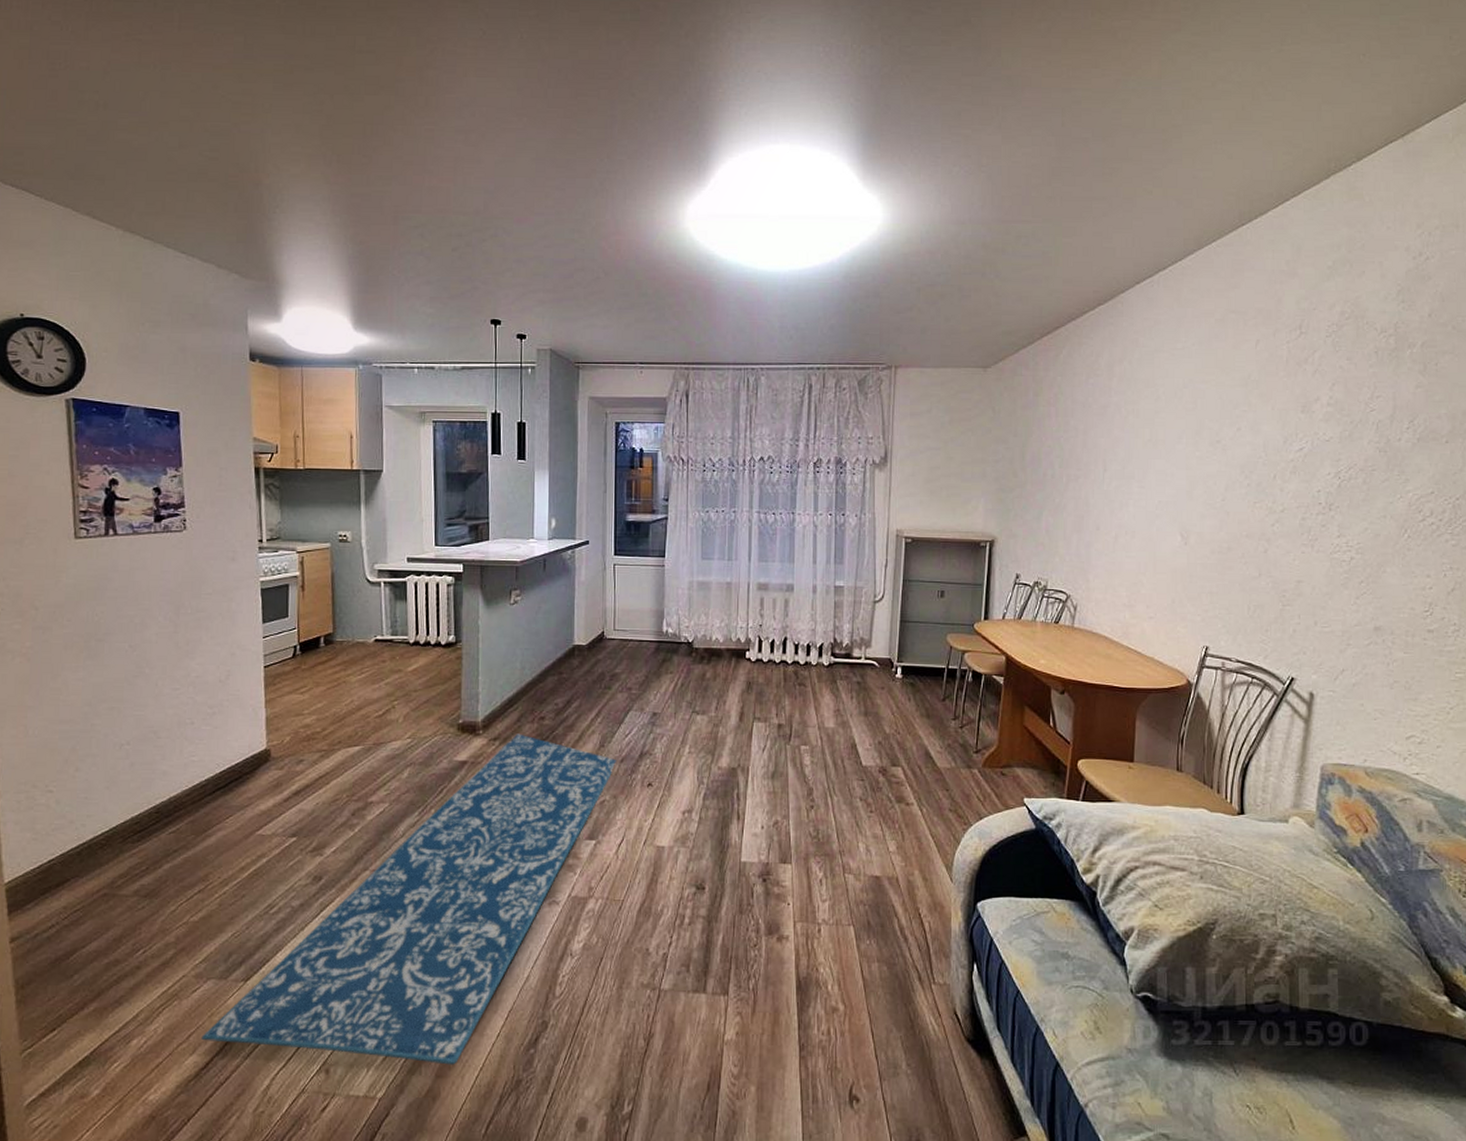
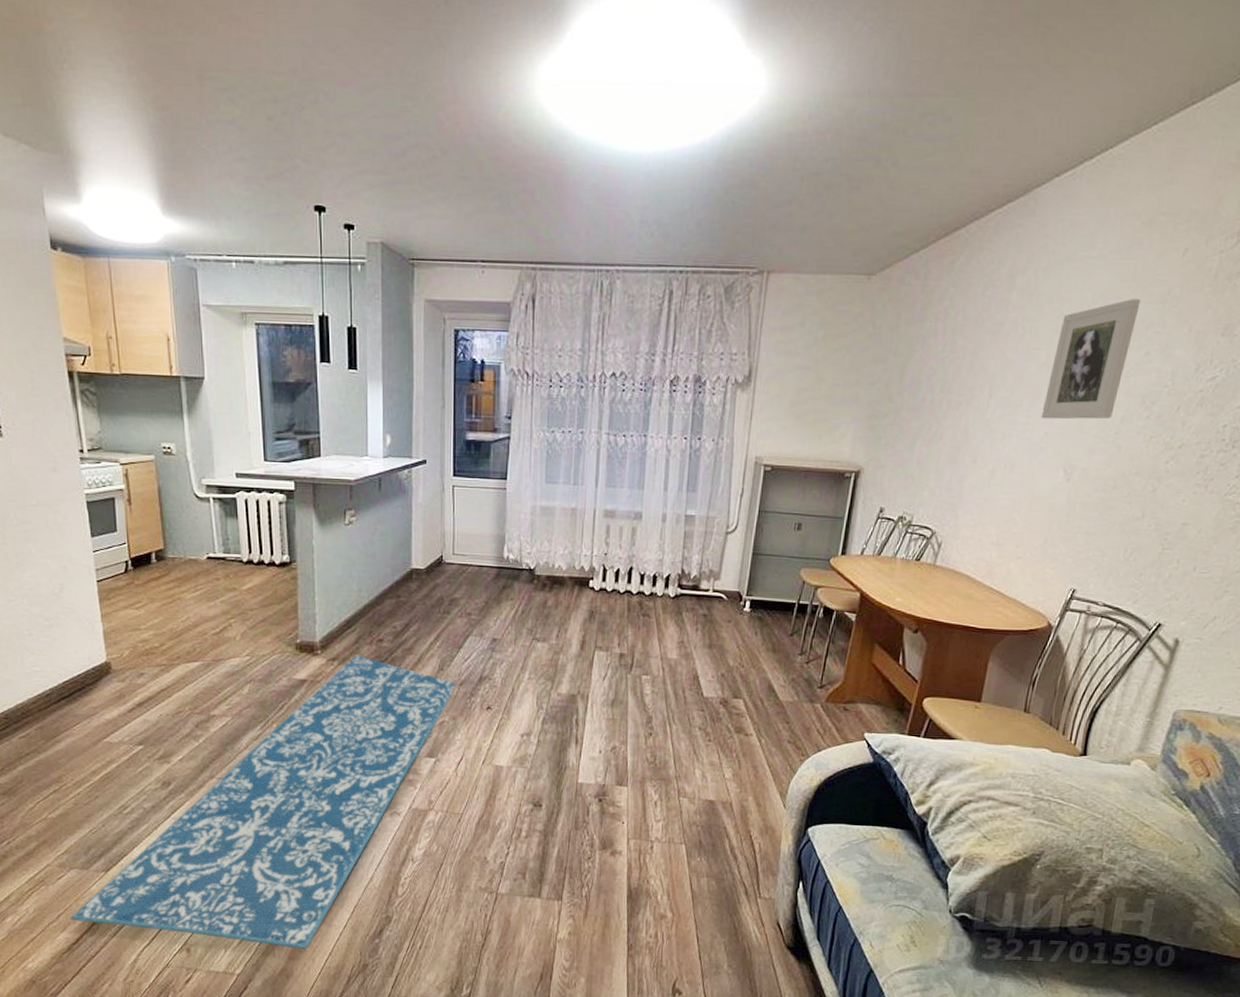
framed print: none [1153,383,1226,489] -> present [1041,299,1141,420]

